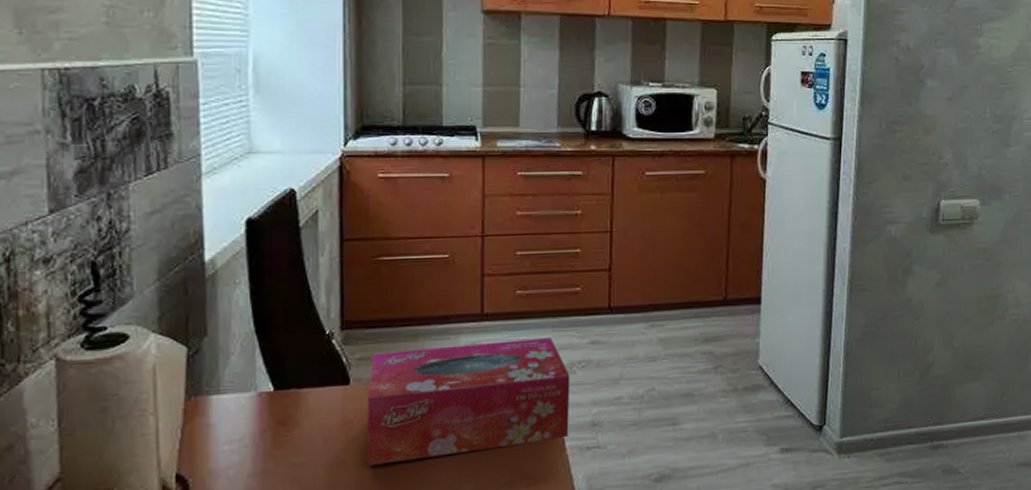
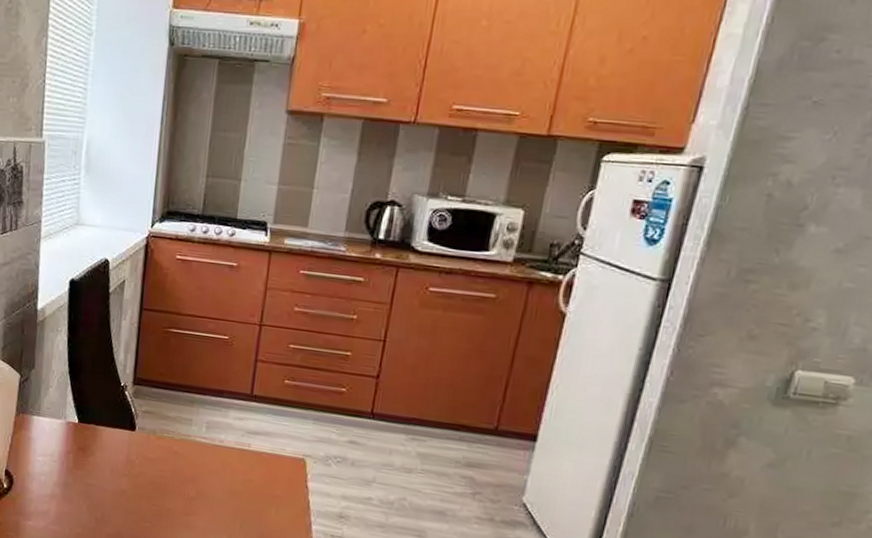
tissue box: present [367,337,570,466] -> none [143,410,325,522]

